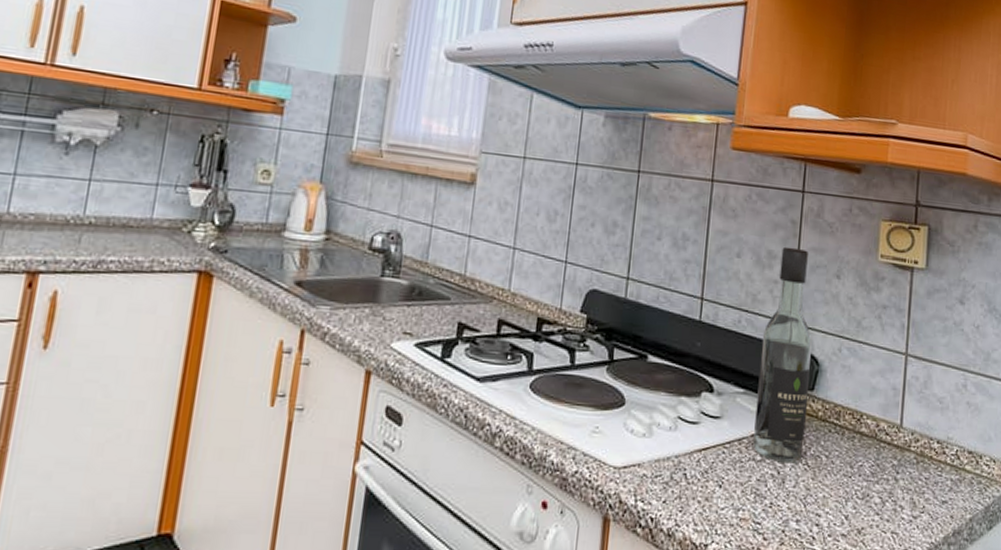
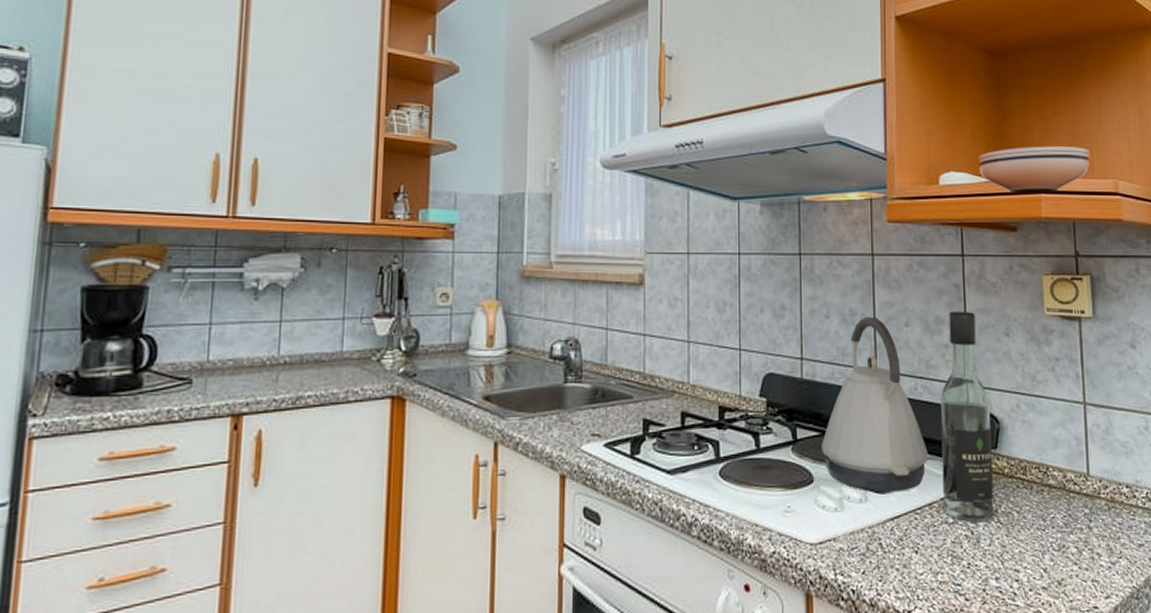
kettle: none [637,242,744,424] -> present [821,316,928,493]
bowl: none [830,88,944,138] -> present [977,146,1091,193]

